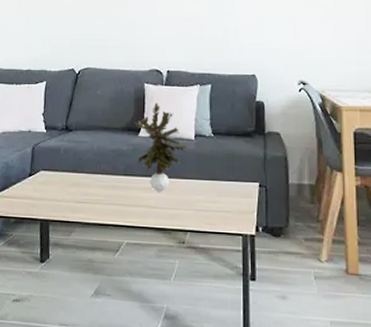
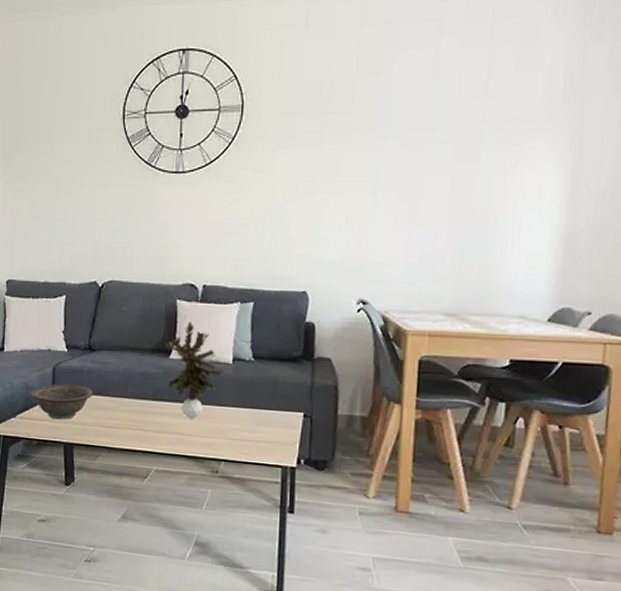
decorative bowl: none [9,163,69,197] -> present [29,384,93,420]

